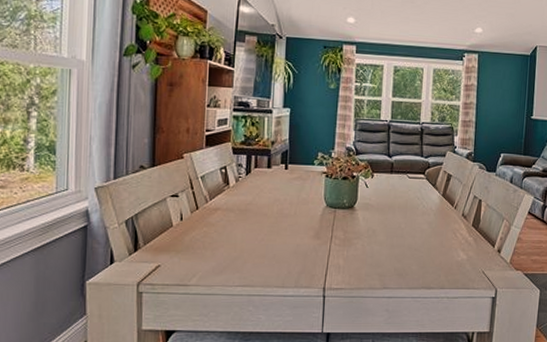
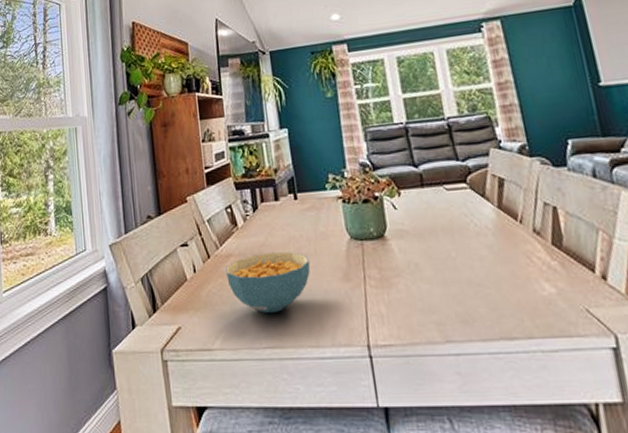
cereal bowl: none [211,210,289,260] -> present [225,251,311,314]

